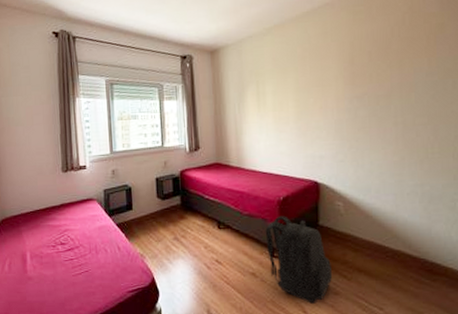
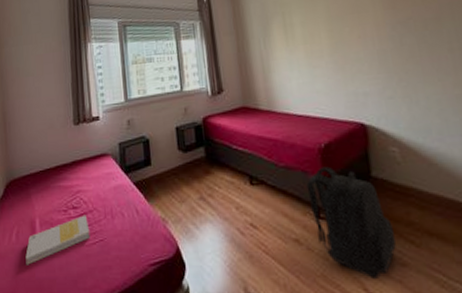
book: none [17,250,77,291] -> present [25,215,90,265]

